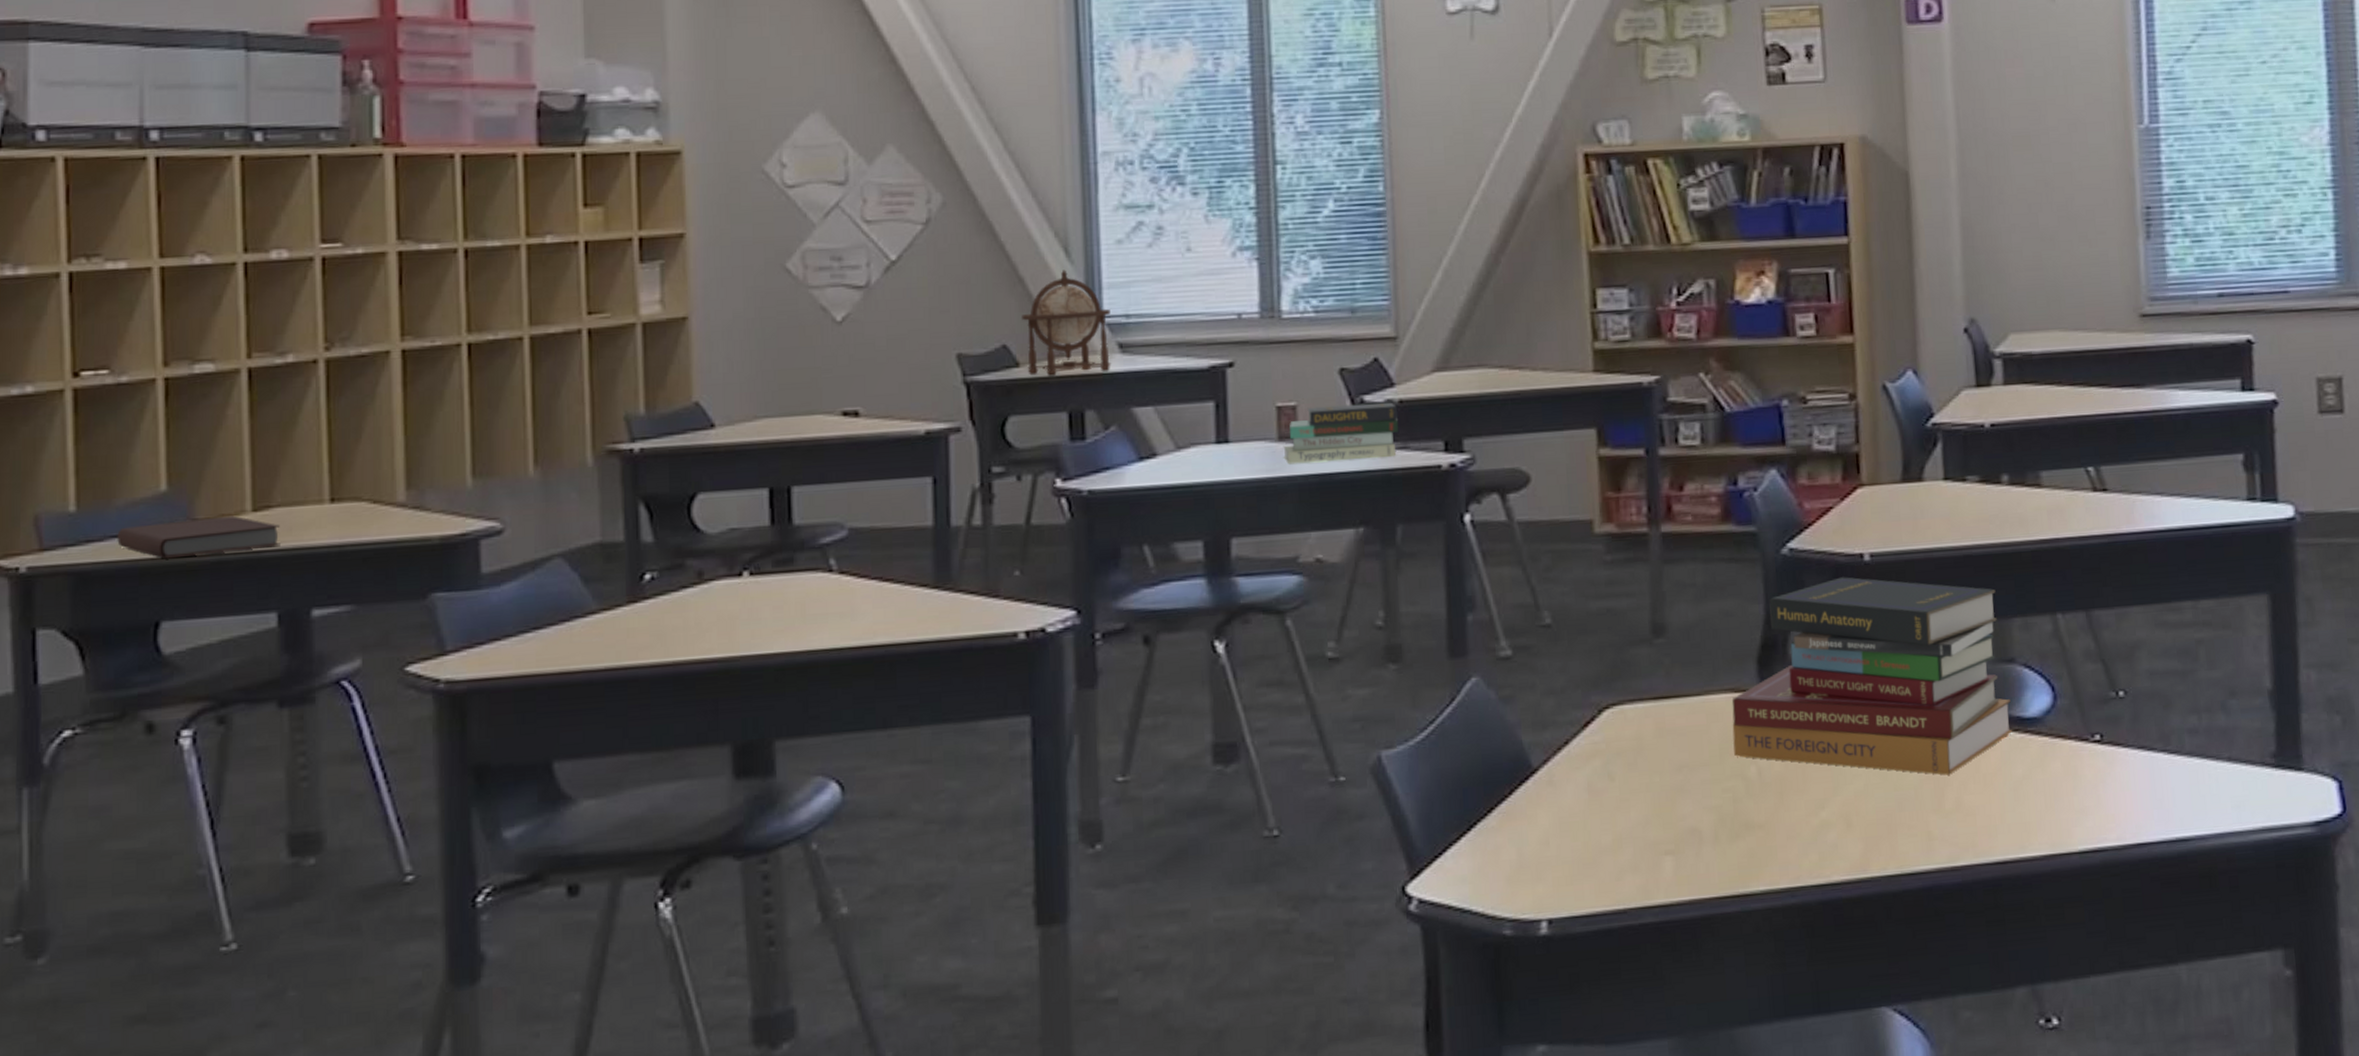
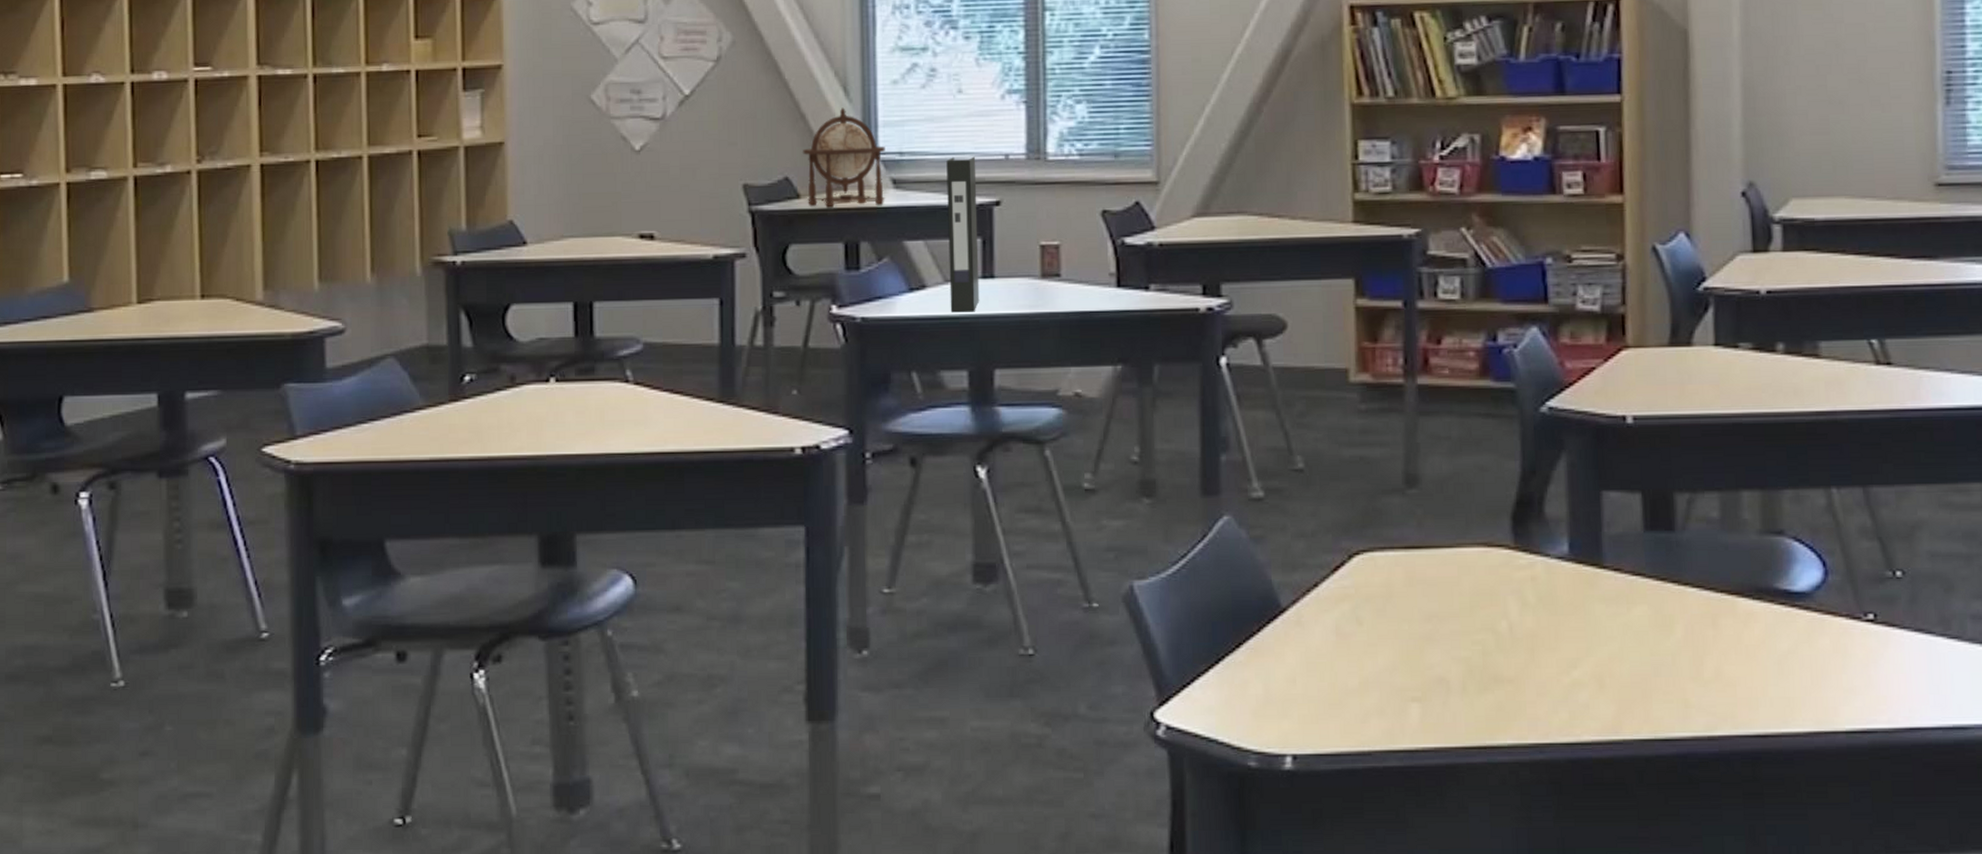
book: present [117,515,281,559] -> none [29,306,160,342]
binder: none [1176,317,1214,481] -> present [946,156,980,313]
books: present [1283,402,1399,465] -> none [1046,245,1159,301]
books: present [1731,577,2013,775] -> none [1484,438,1779,644]

